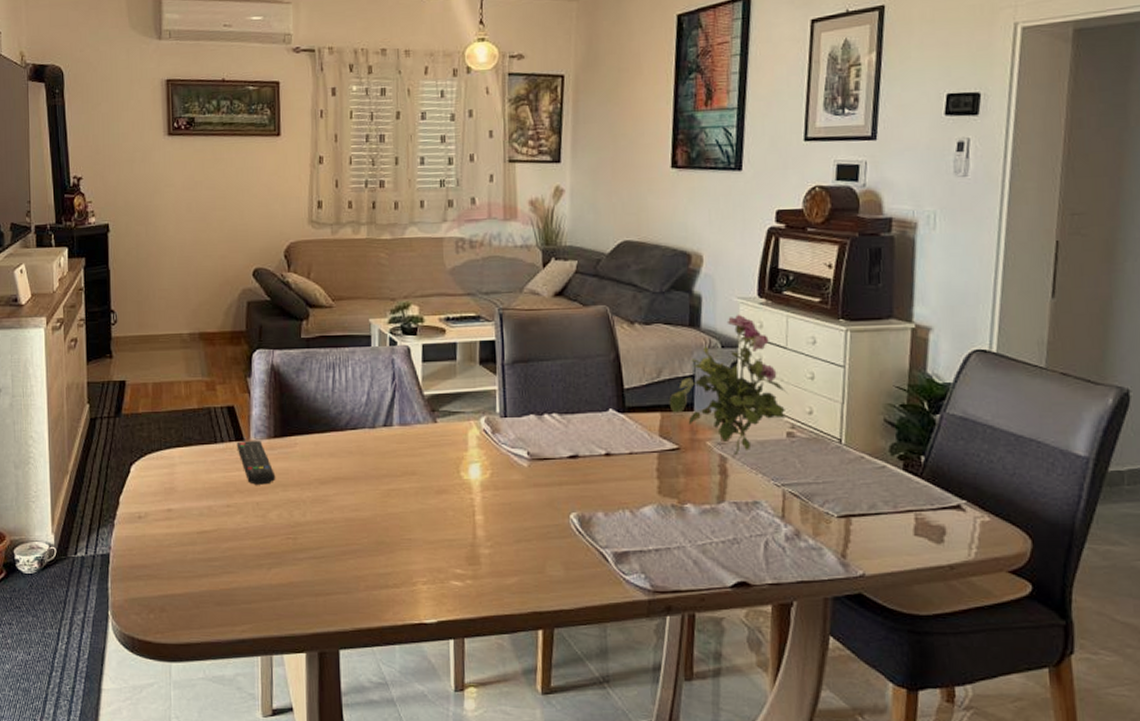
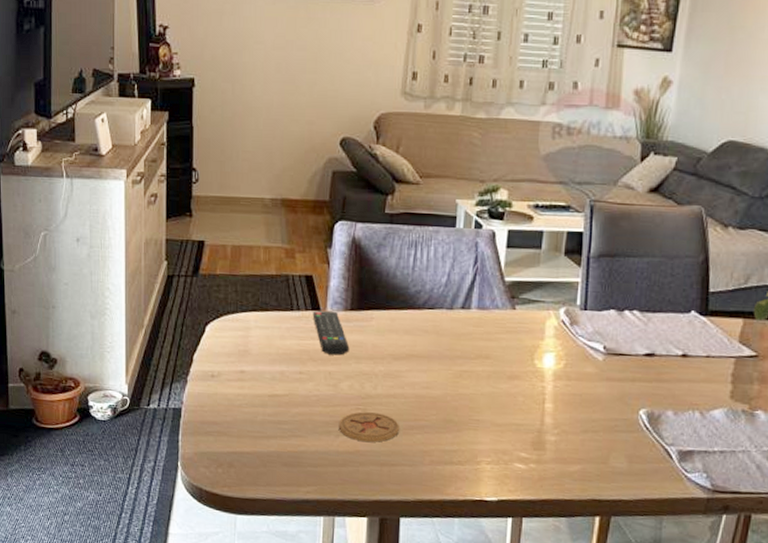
coaster: none [269,541,333,571] -> present [338,412,400,442]

